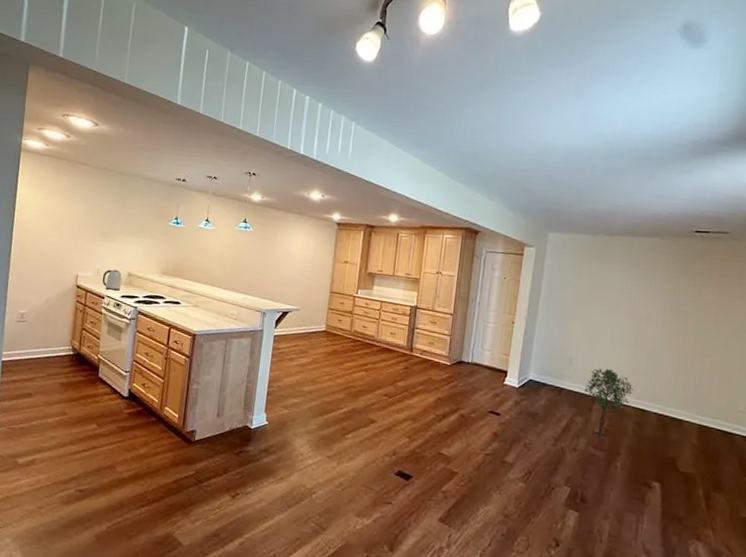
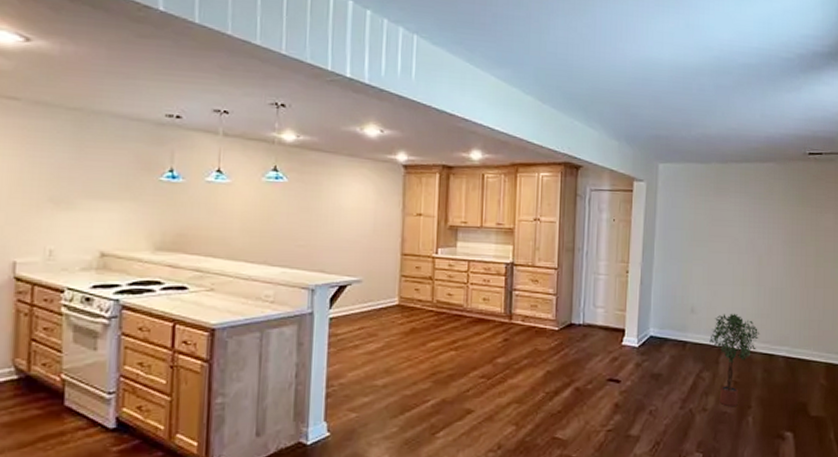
kettle: present [102,269,122,291] -> none [57,249,91,280]

